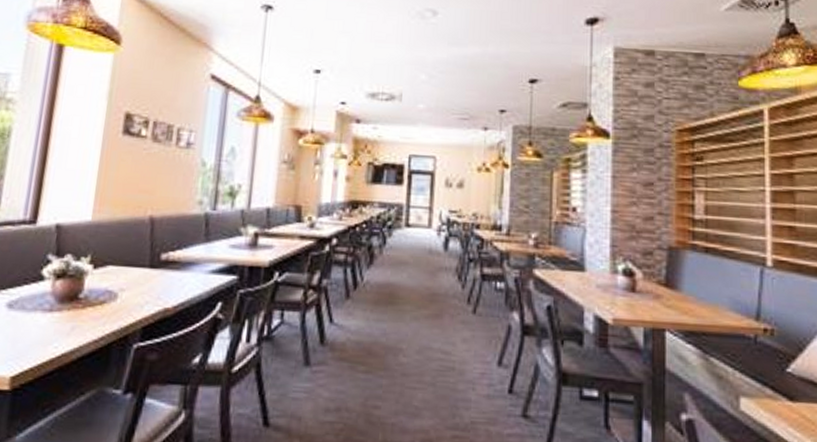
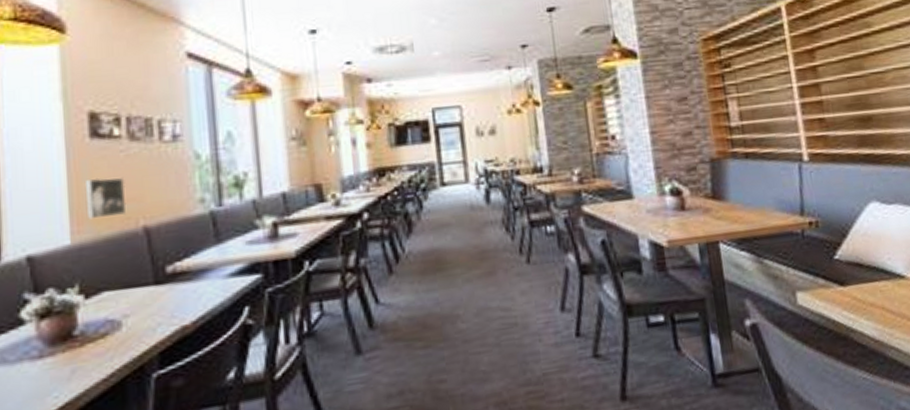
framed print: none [108,168,143,203] -> present [84,177,127,220]

